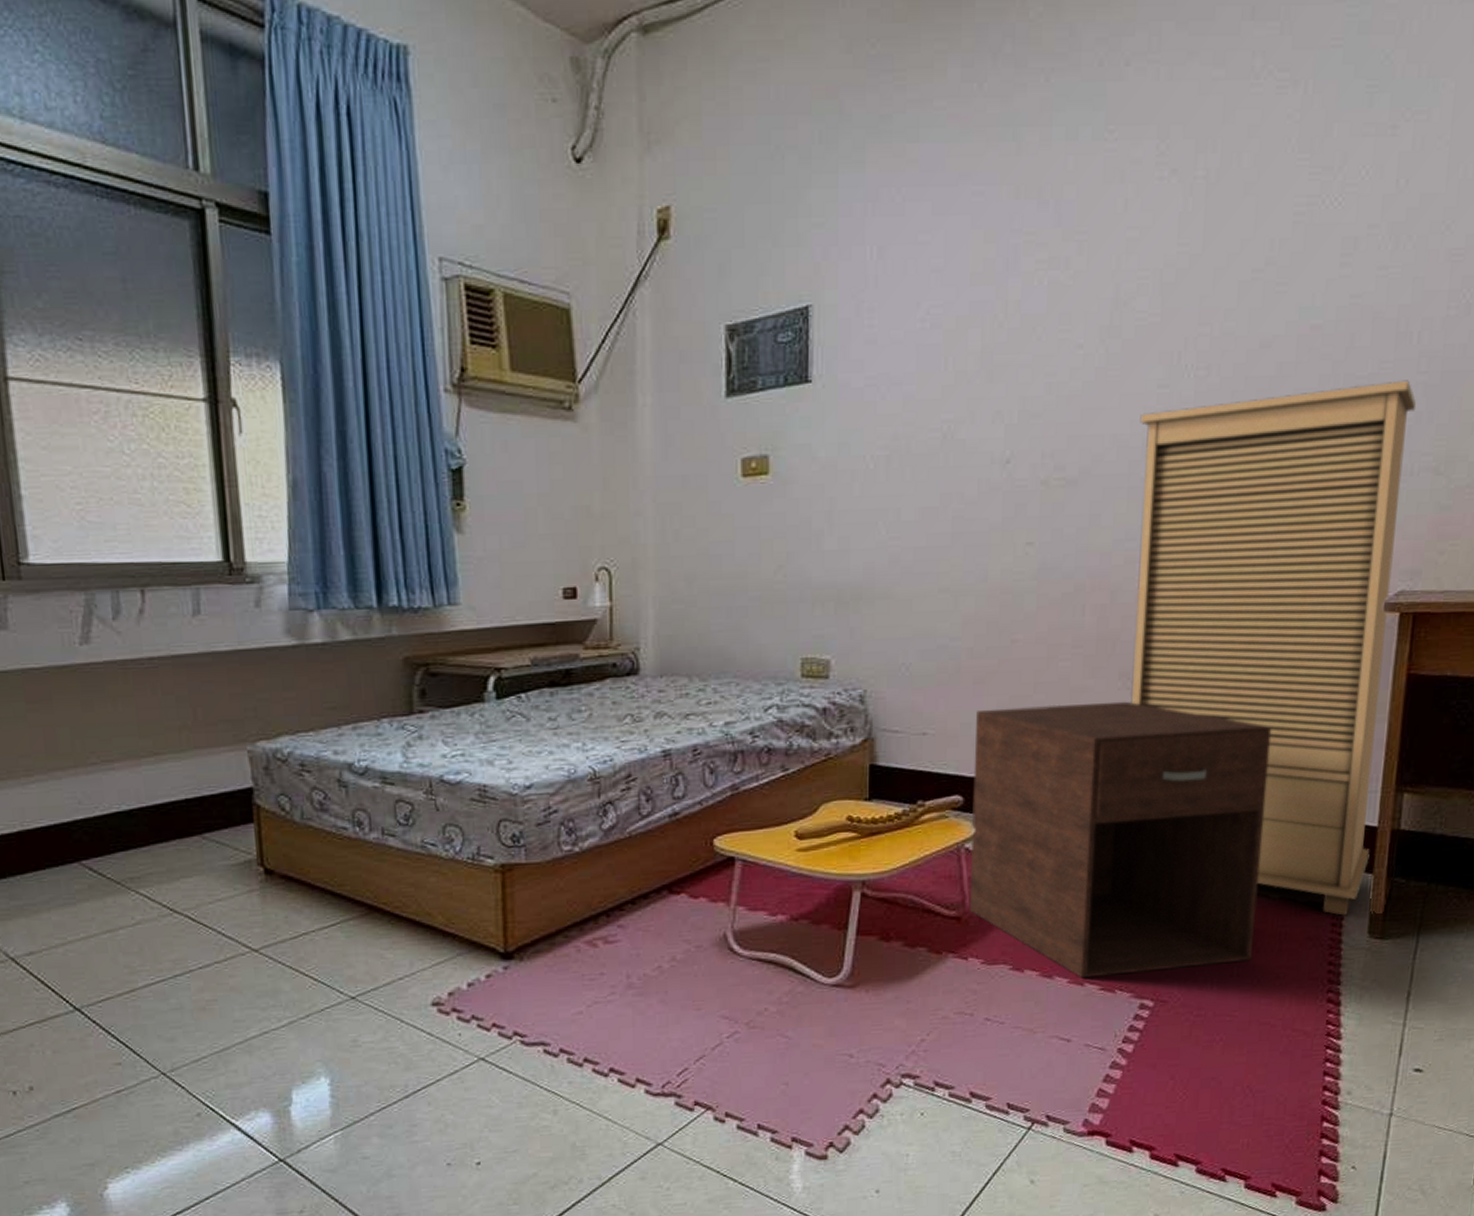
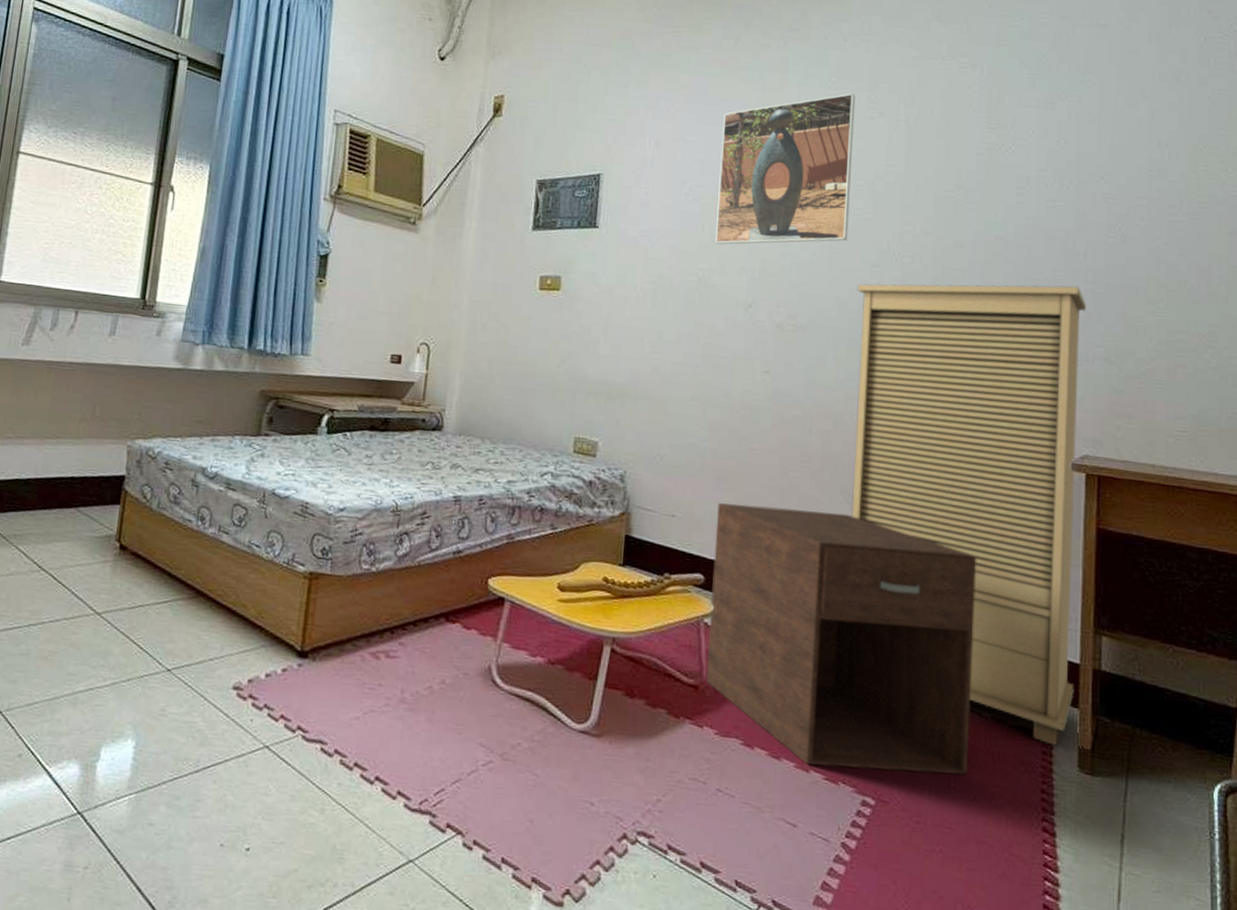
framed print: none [962,144,1140,384] -> present [715,93,855,245]

